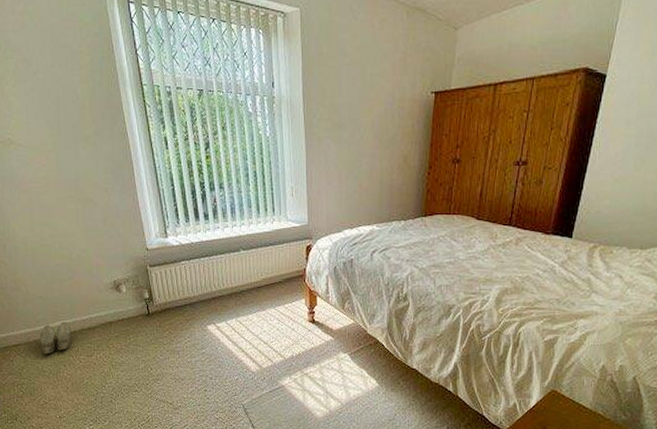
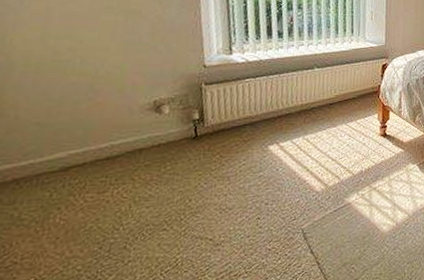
slippers: present [39,322,72,355] -> none [21,152,80,197]

